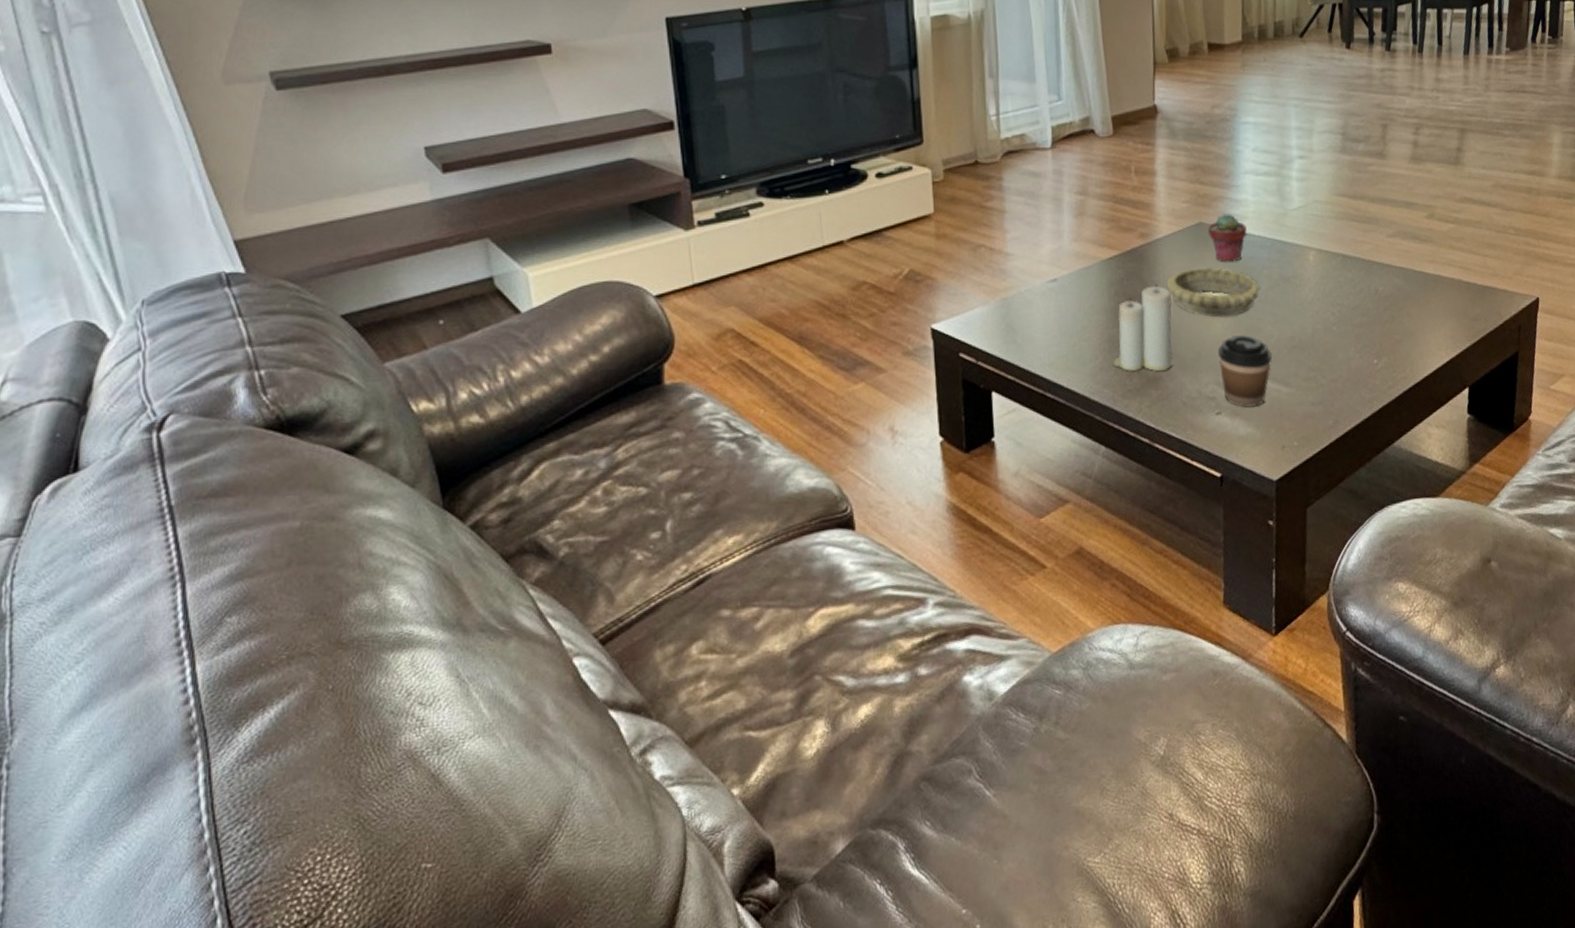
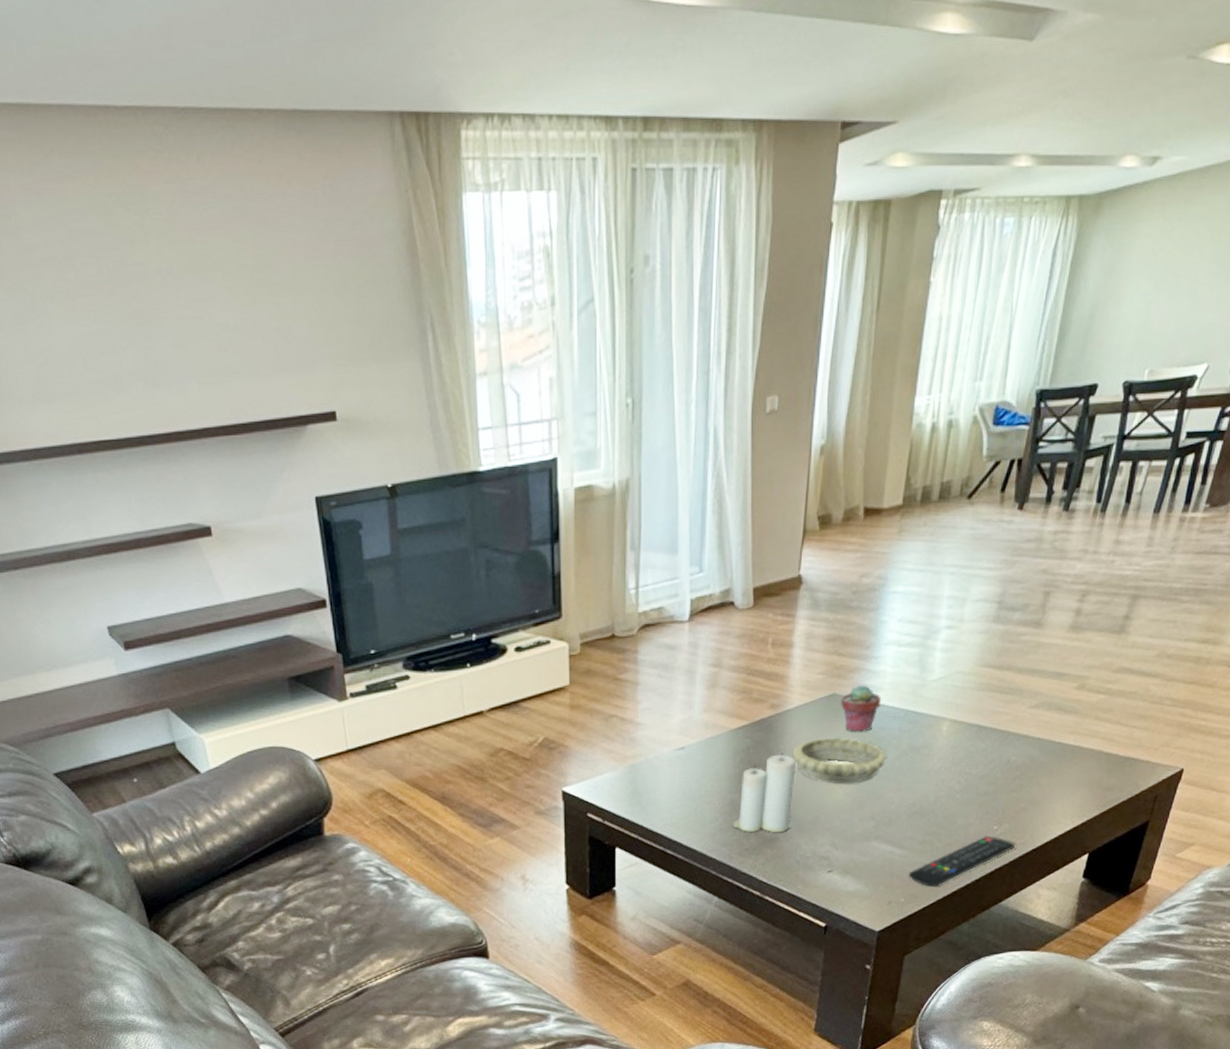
coffee cup: present [1217,334,1273,408] -> none [836,800,891,867]
remote control: none [1297,370,1397,428] -> present [908,836,1015,887]

